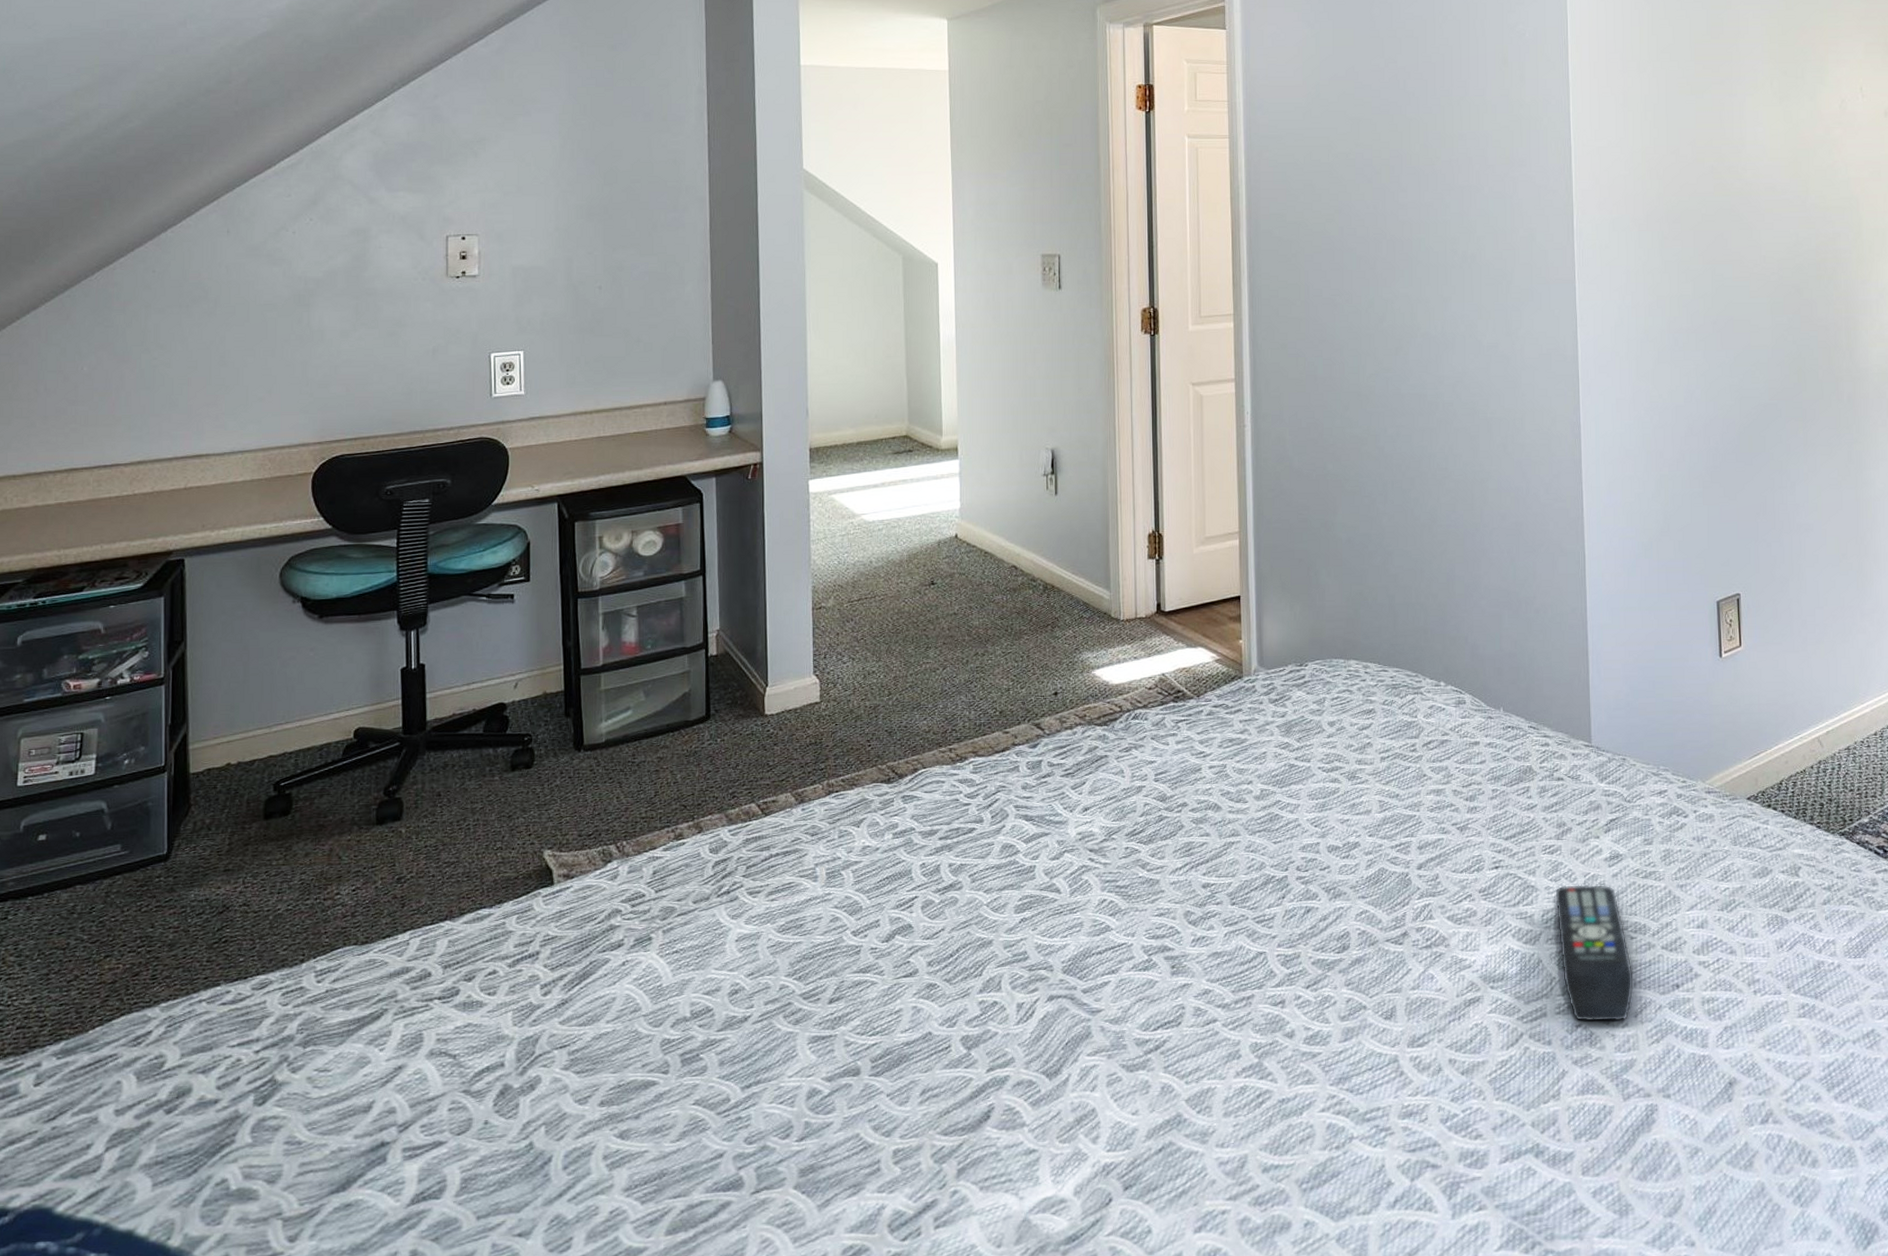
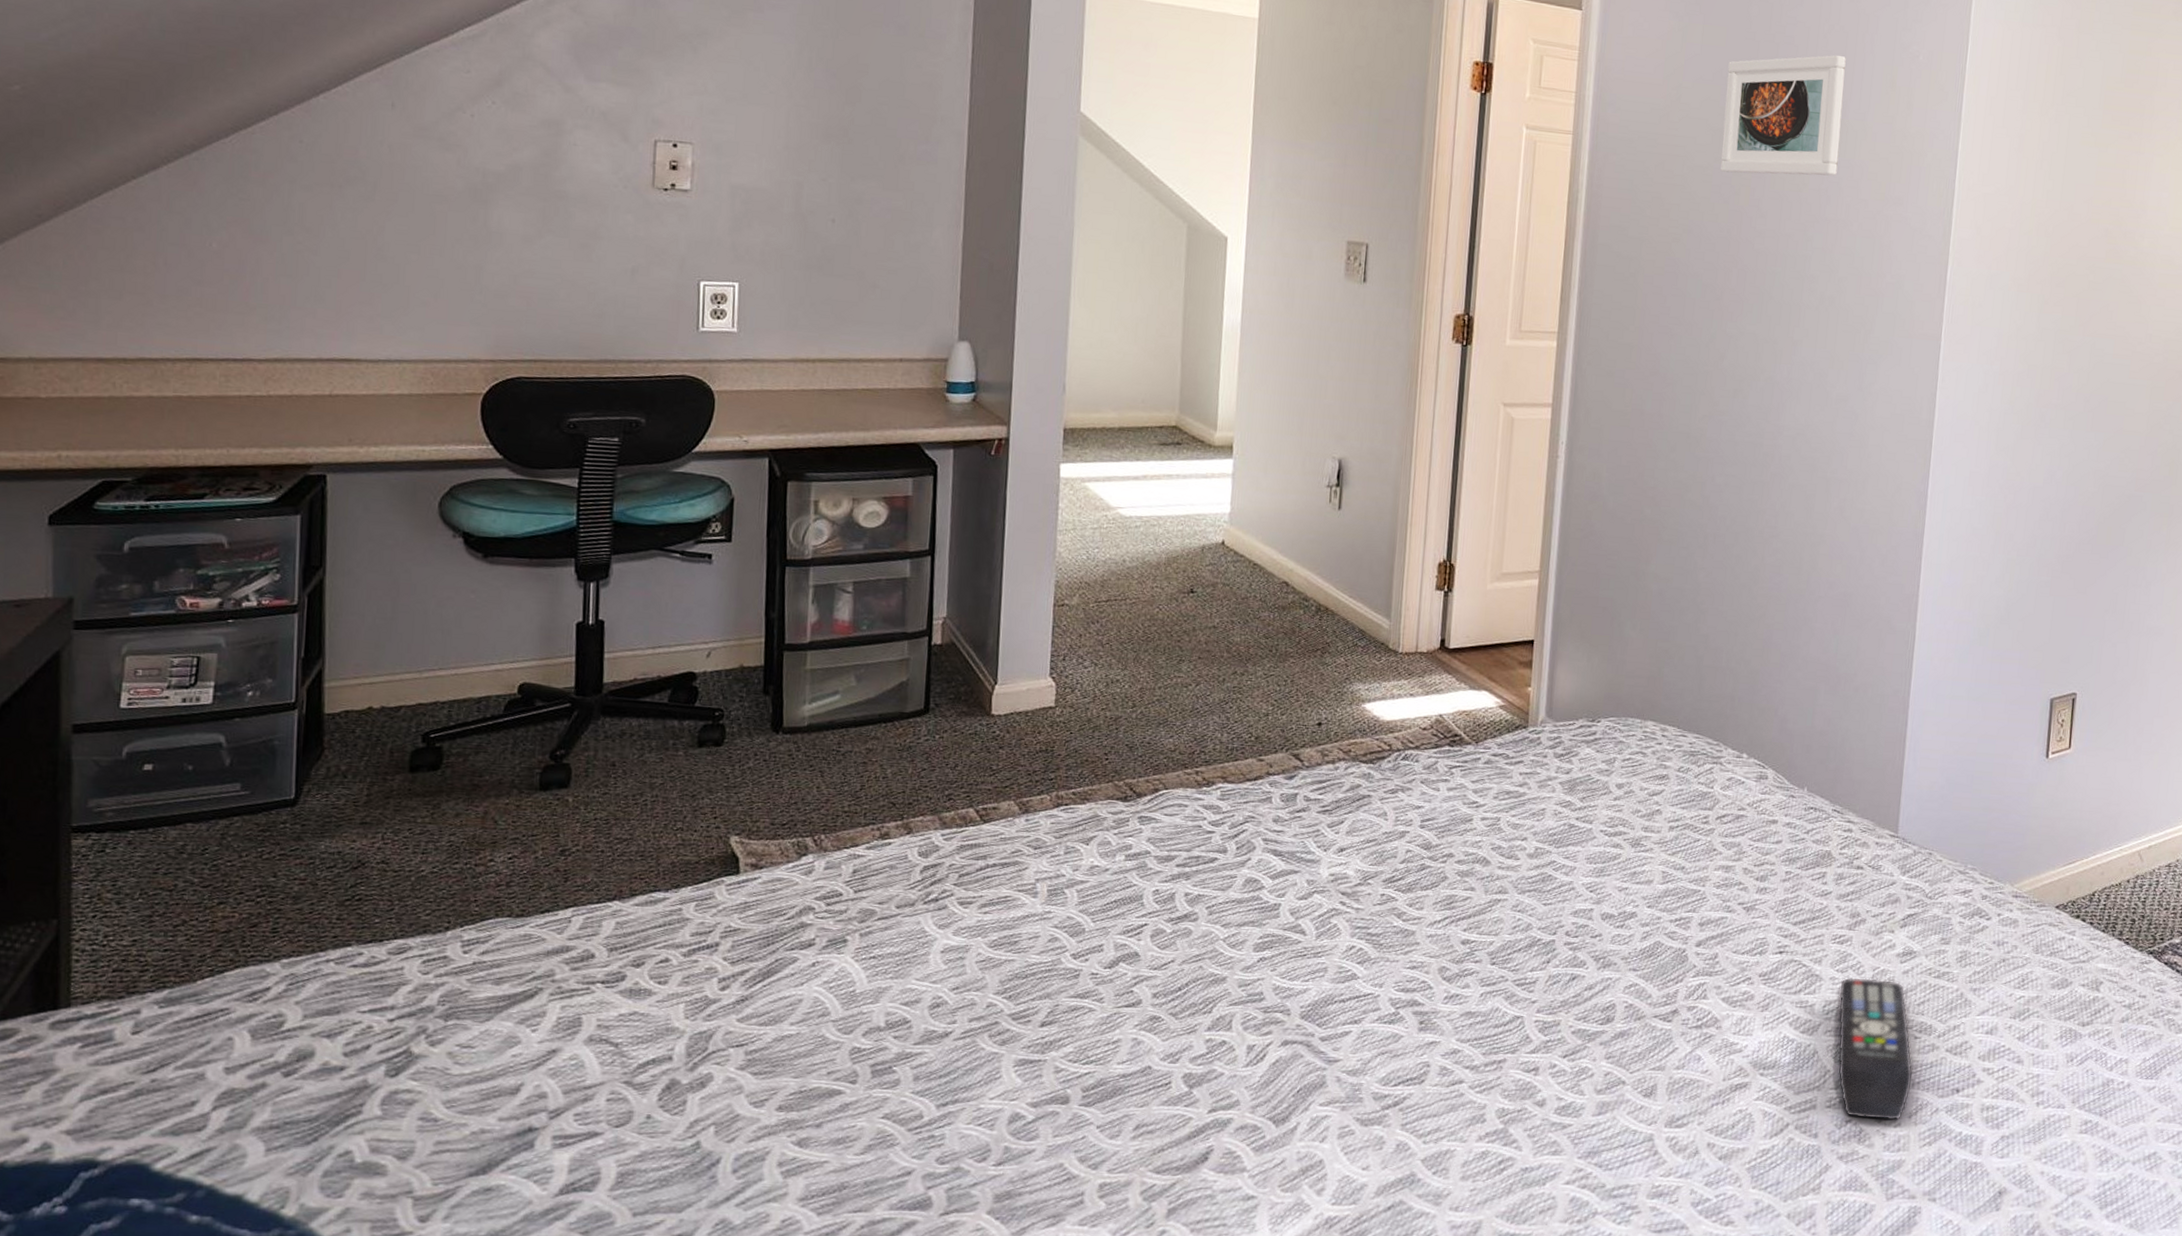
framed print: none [1358,41,1465,155] -> present [1720,54,1846,176]

